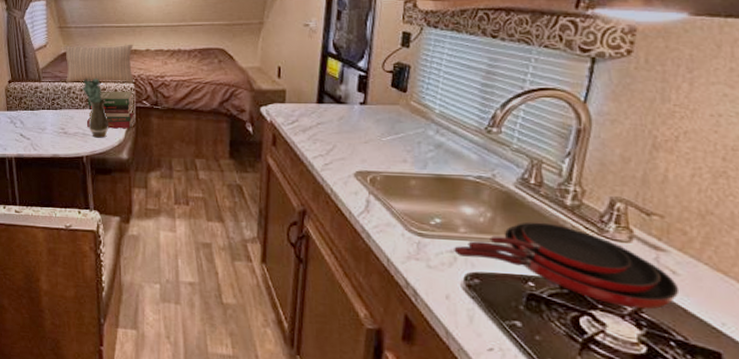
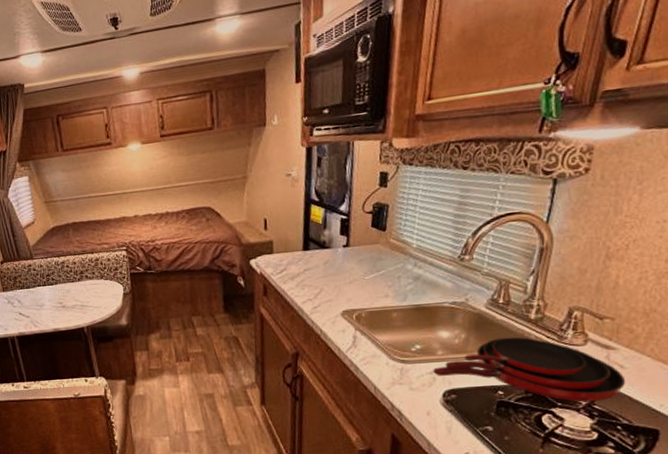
pillow: present [64,44,134,83] -> none [52,211,126,258]
vase: present [82,77,109,138] -> none [75,248,106,308]
books: present [86,91,135,129] -> none [82,258,131,300]

